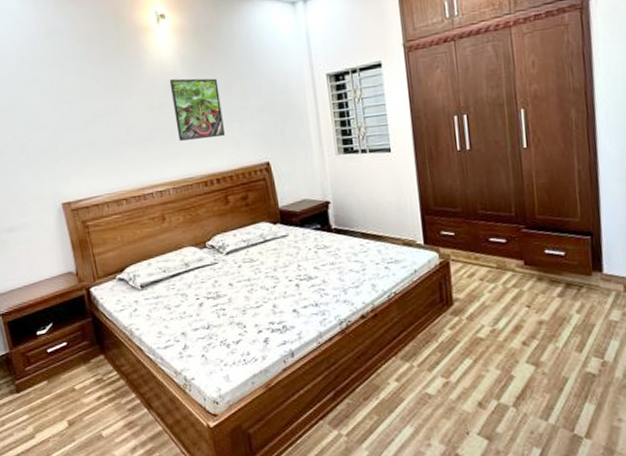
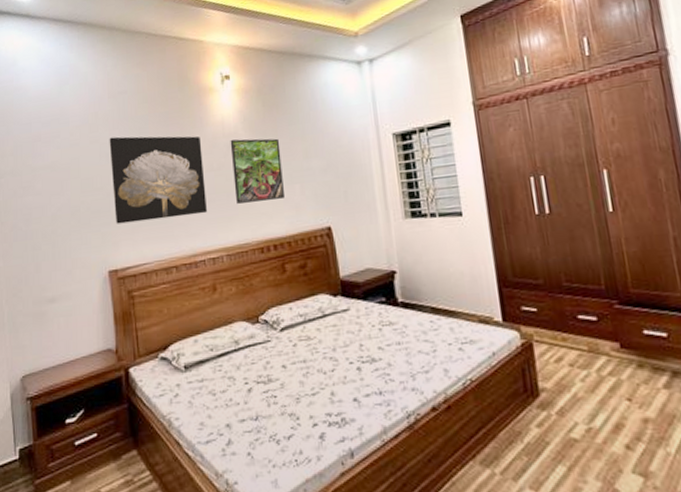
wall art: none [49,75,151,160] -> present [109,136,207,224]

